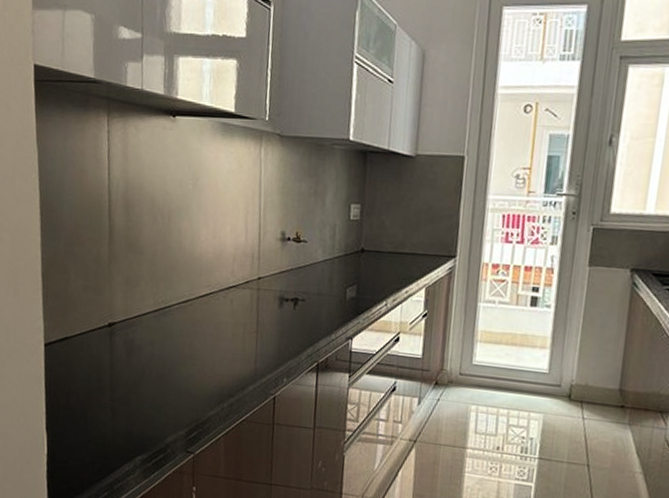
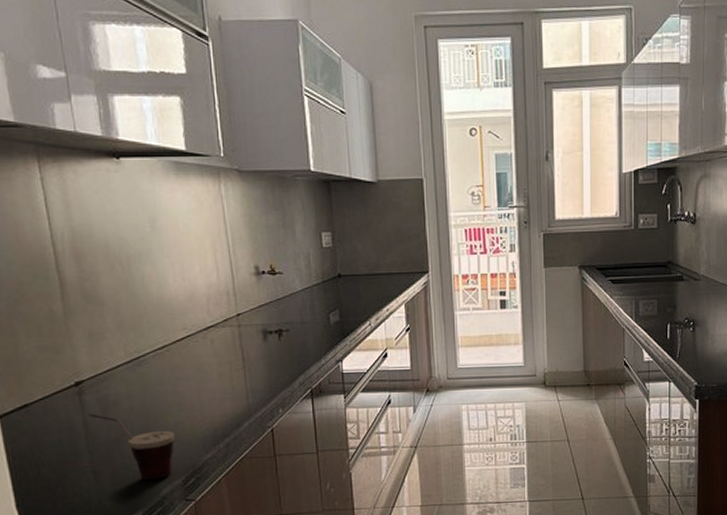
cup: none [115,354,186,427] -> present [88,413,175,481]

